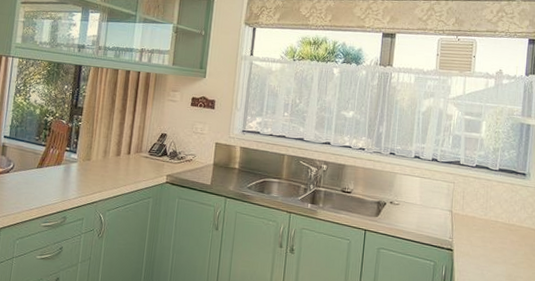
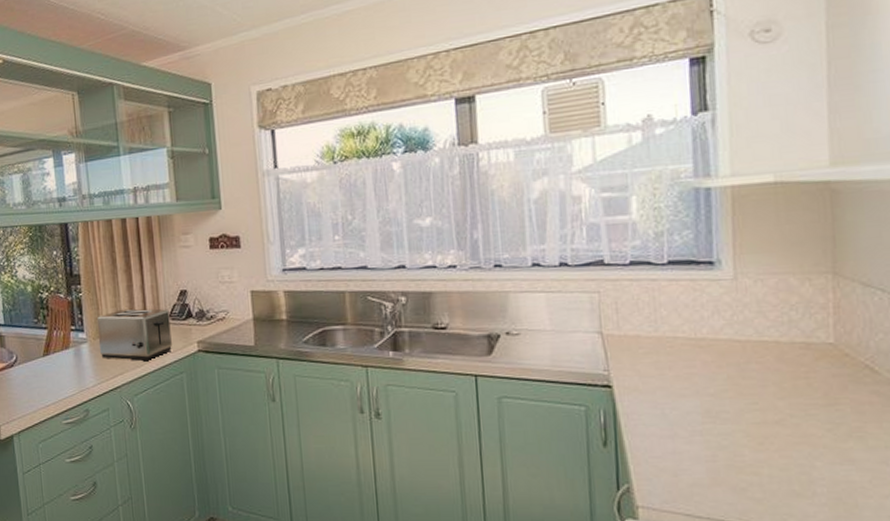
toaster: none [86,140,149,185] -> present [96,308,172,362]

